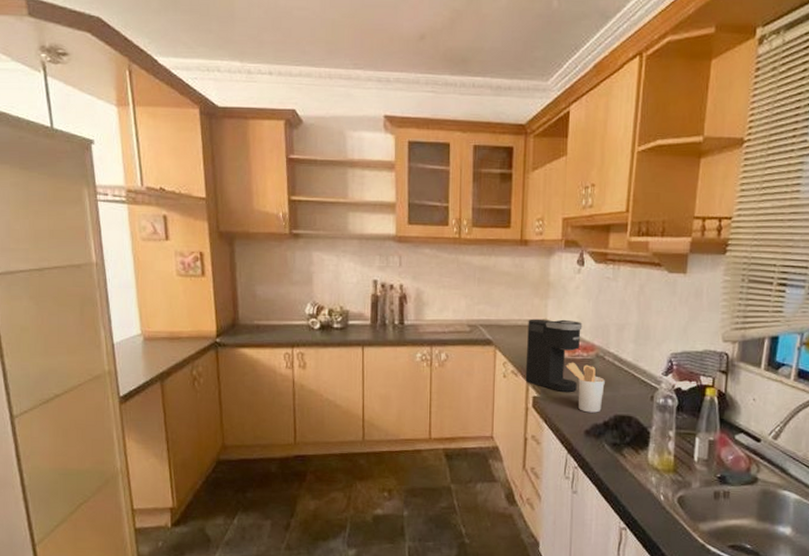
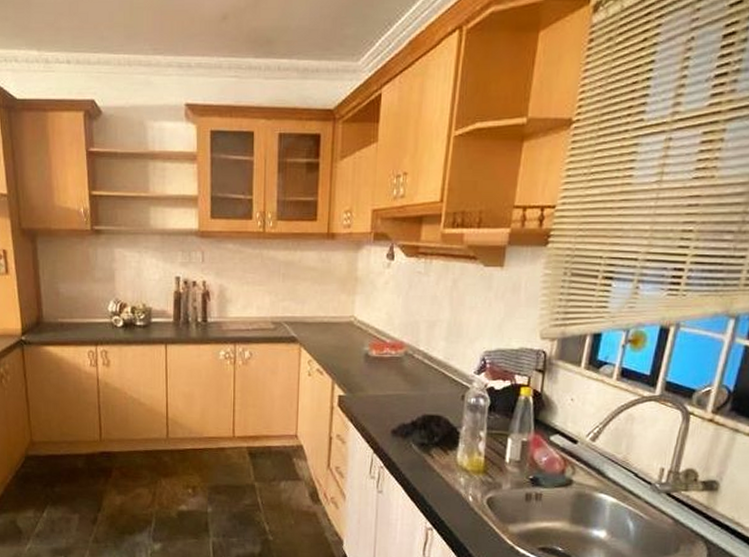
coffee maker: present [525,318,583,392] -> none [330,315,391,391]
utensil holder: present [565,362,605,413] -> none [373,360,414,412]

